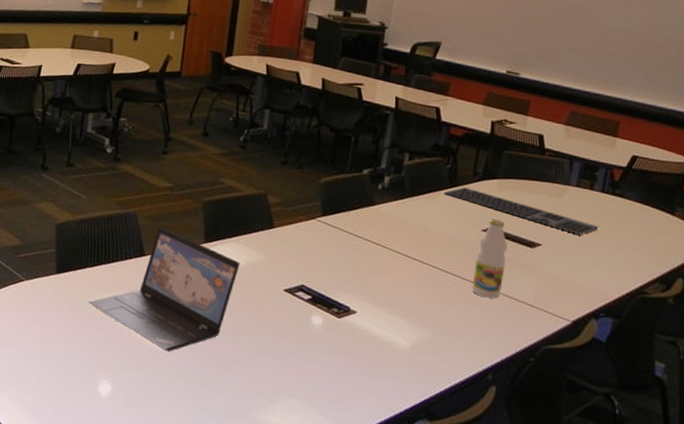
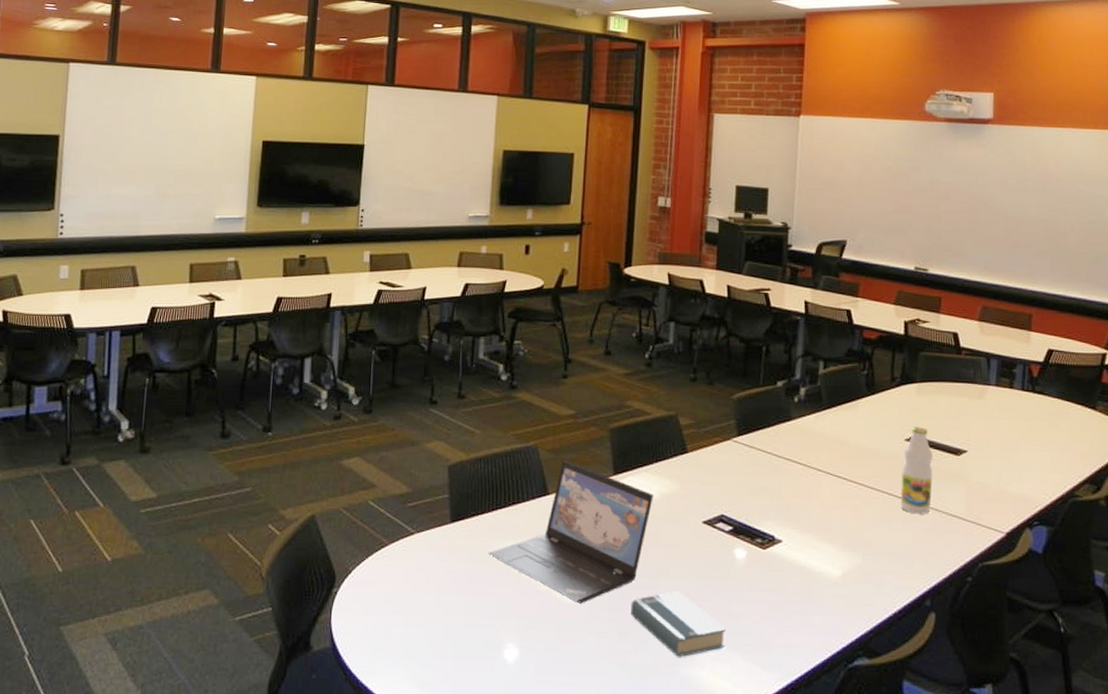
hardback book: none [213,348,299,405] -> present [631,591,726,658]
keyboard: present [444,187,599,235] -> none [862,394,1023,438]

